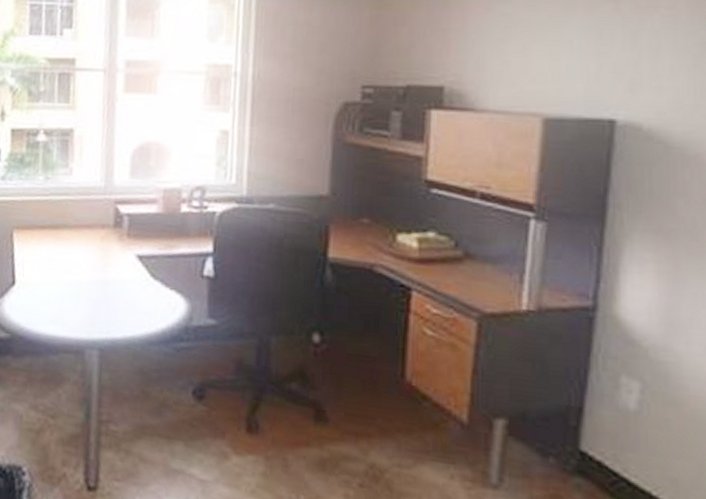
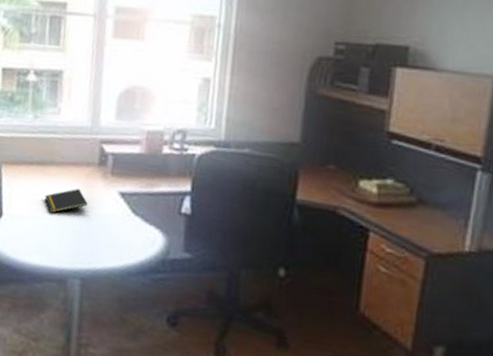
notepad: none [59,252,104,280] -> present [45,188,88,213]

